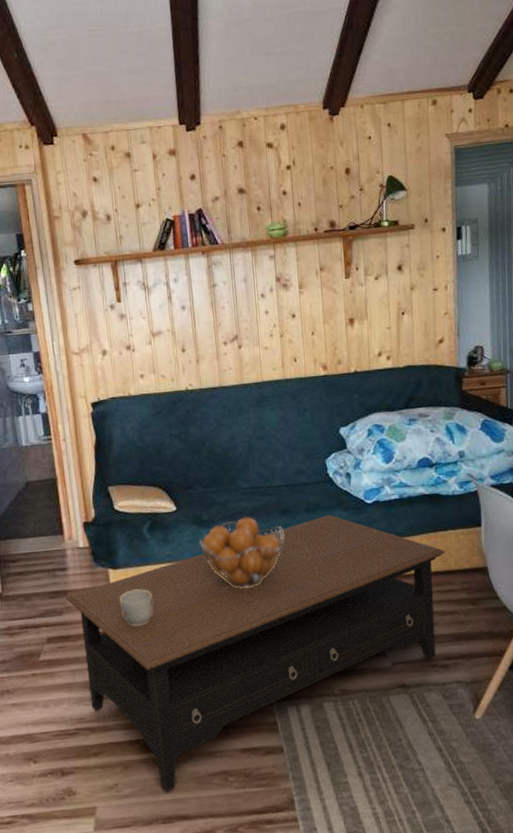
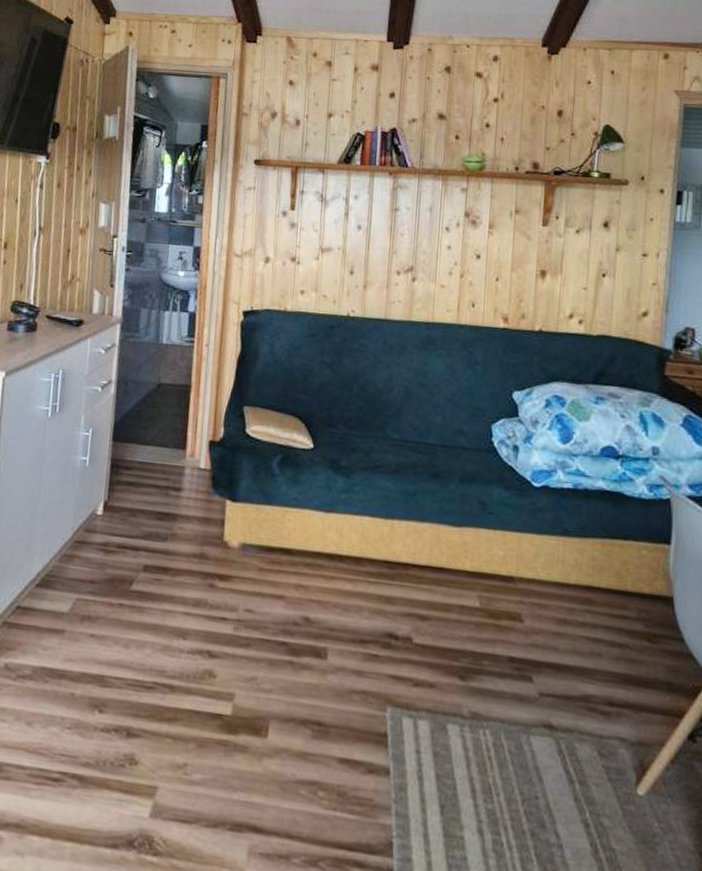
coffee table: present [65,514,445,792] -> none [173,490,622,790]
mug: present [120,589,153,627] -> none [231,530,268,575]
fruit basket: present [199,516,284,589] -> none [333,472,431,559]

